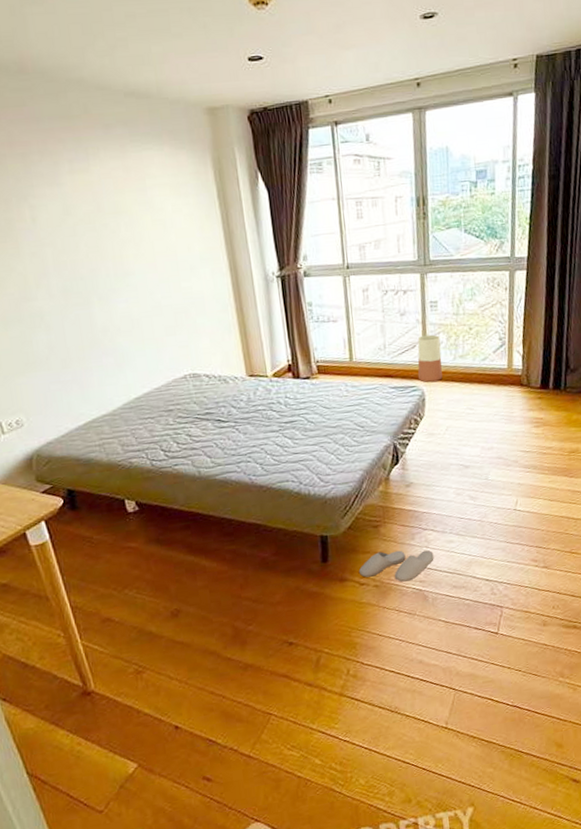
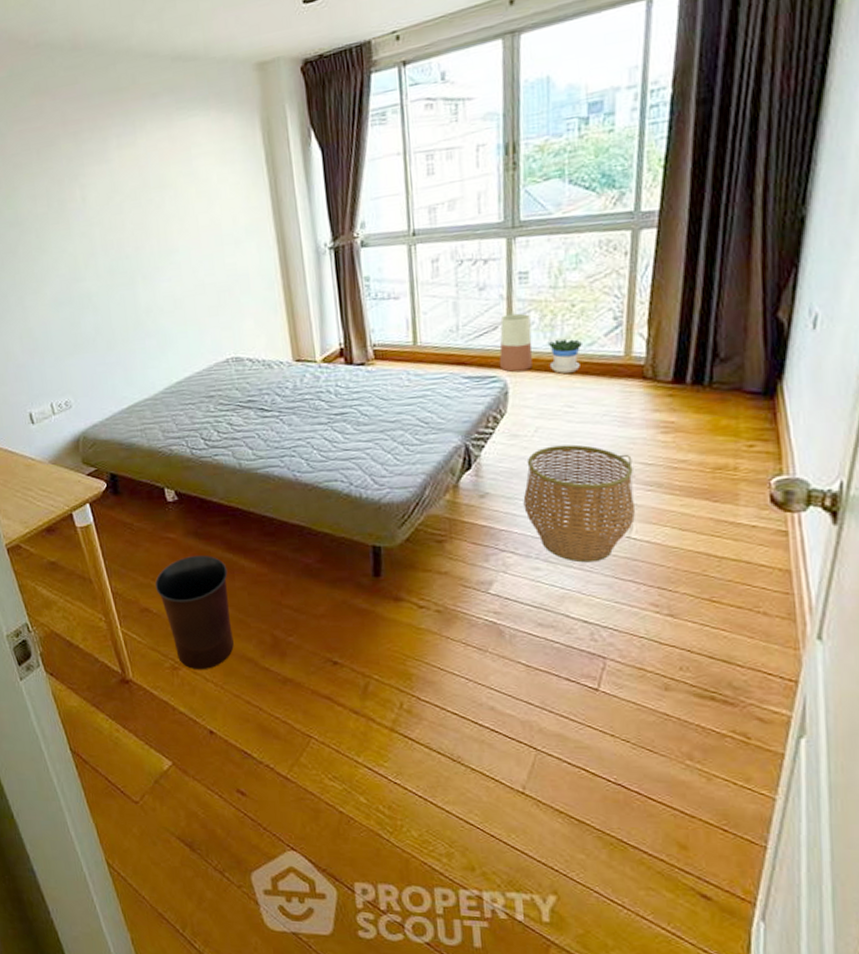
waste bin: none [116,560,197,670] -> present [155,555,234,669]
slippers: present [358,550,434,582] -> none [417,572,514,611]
basket: none [439,439,519,533] -> present [523,444,636,563]
flowerpot: none [453,355,479,383] -> present [547,338,584,374]

